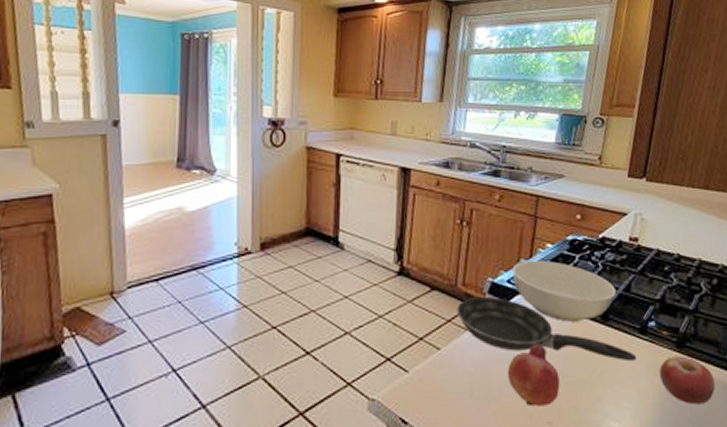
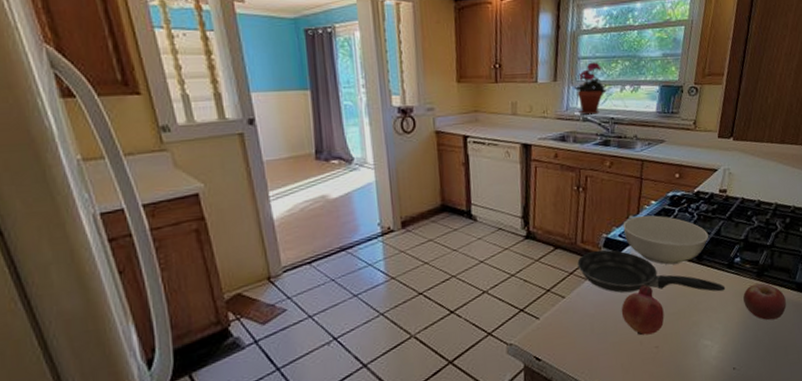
potted plant: none [461,84,500,140] -> present [573,62,608,115]

